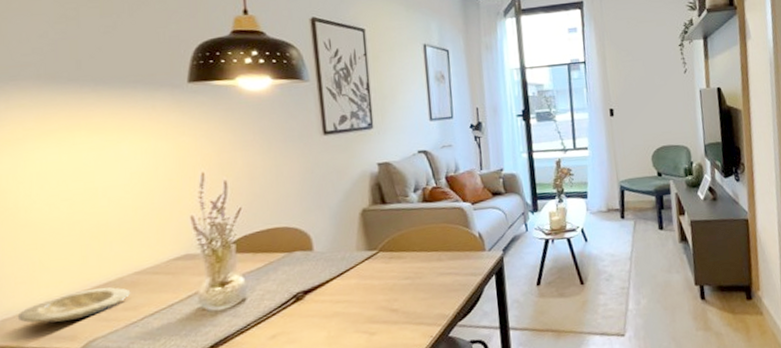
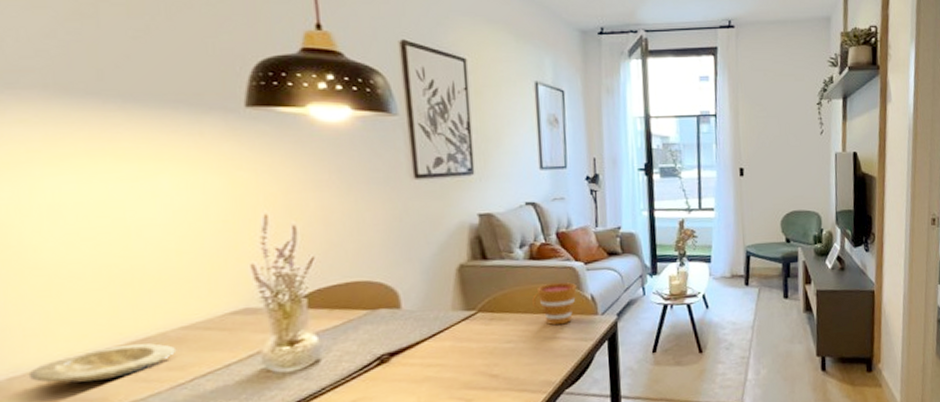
cup: none [426,222,466,262] -> present [532,282,577,326]

